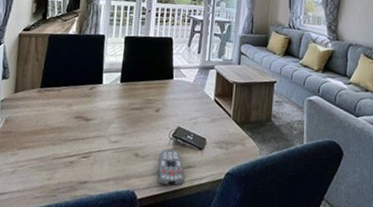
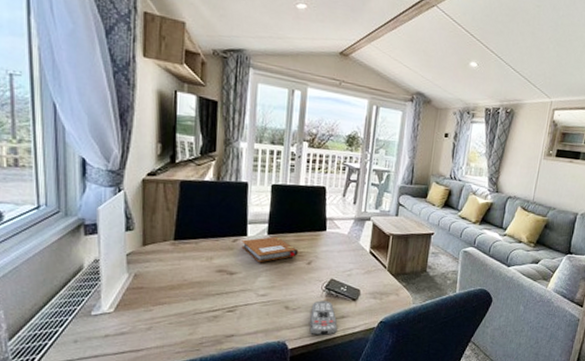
notebook: none [97,84,148,110] -> present [241,236,299,263]

